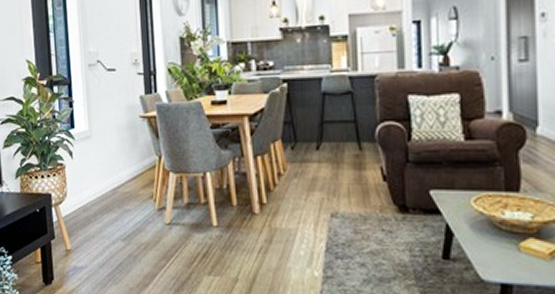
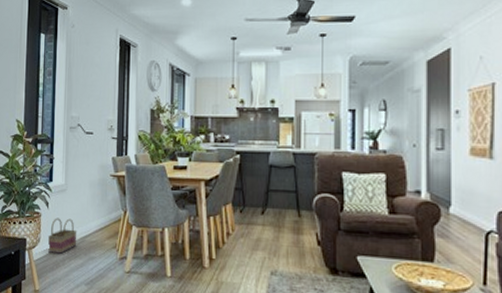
basket: none [75,168,109,208] -> present [47,218,77,254]

